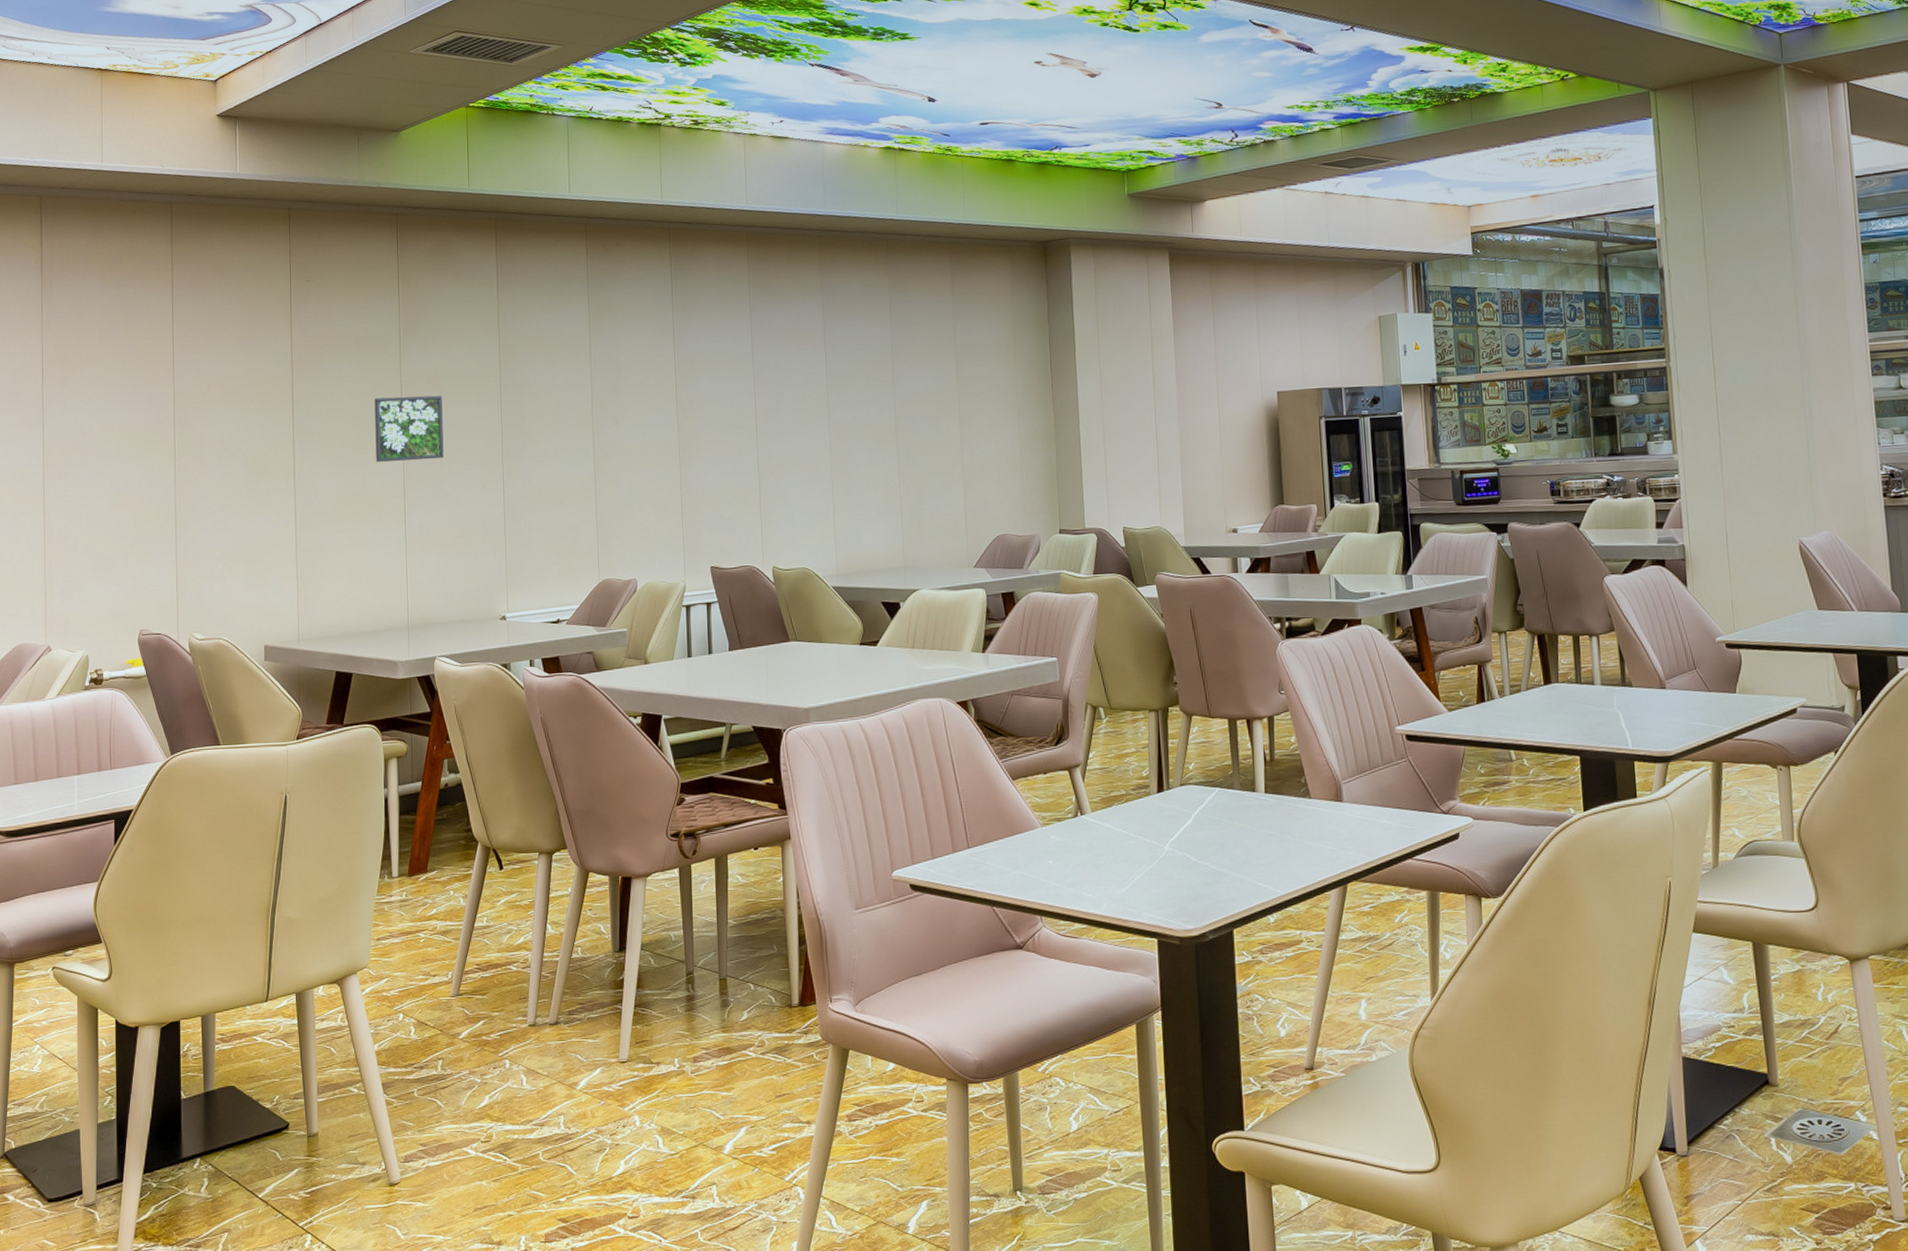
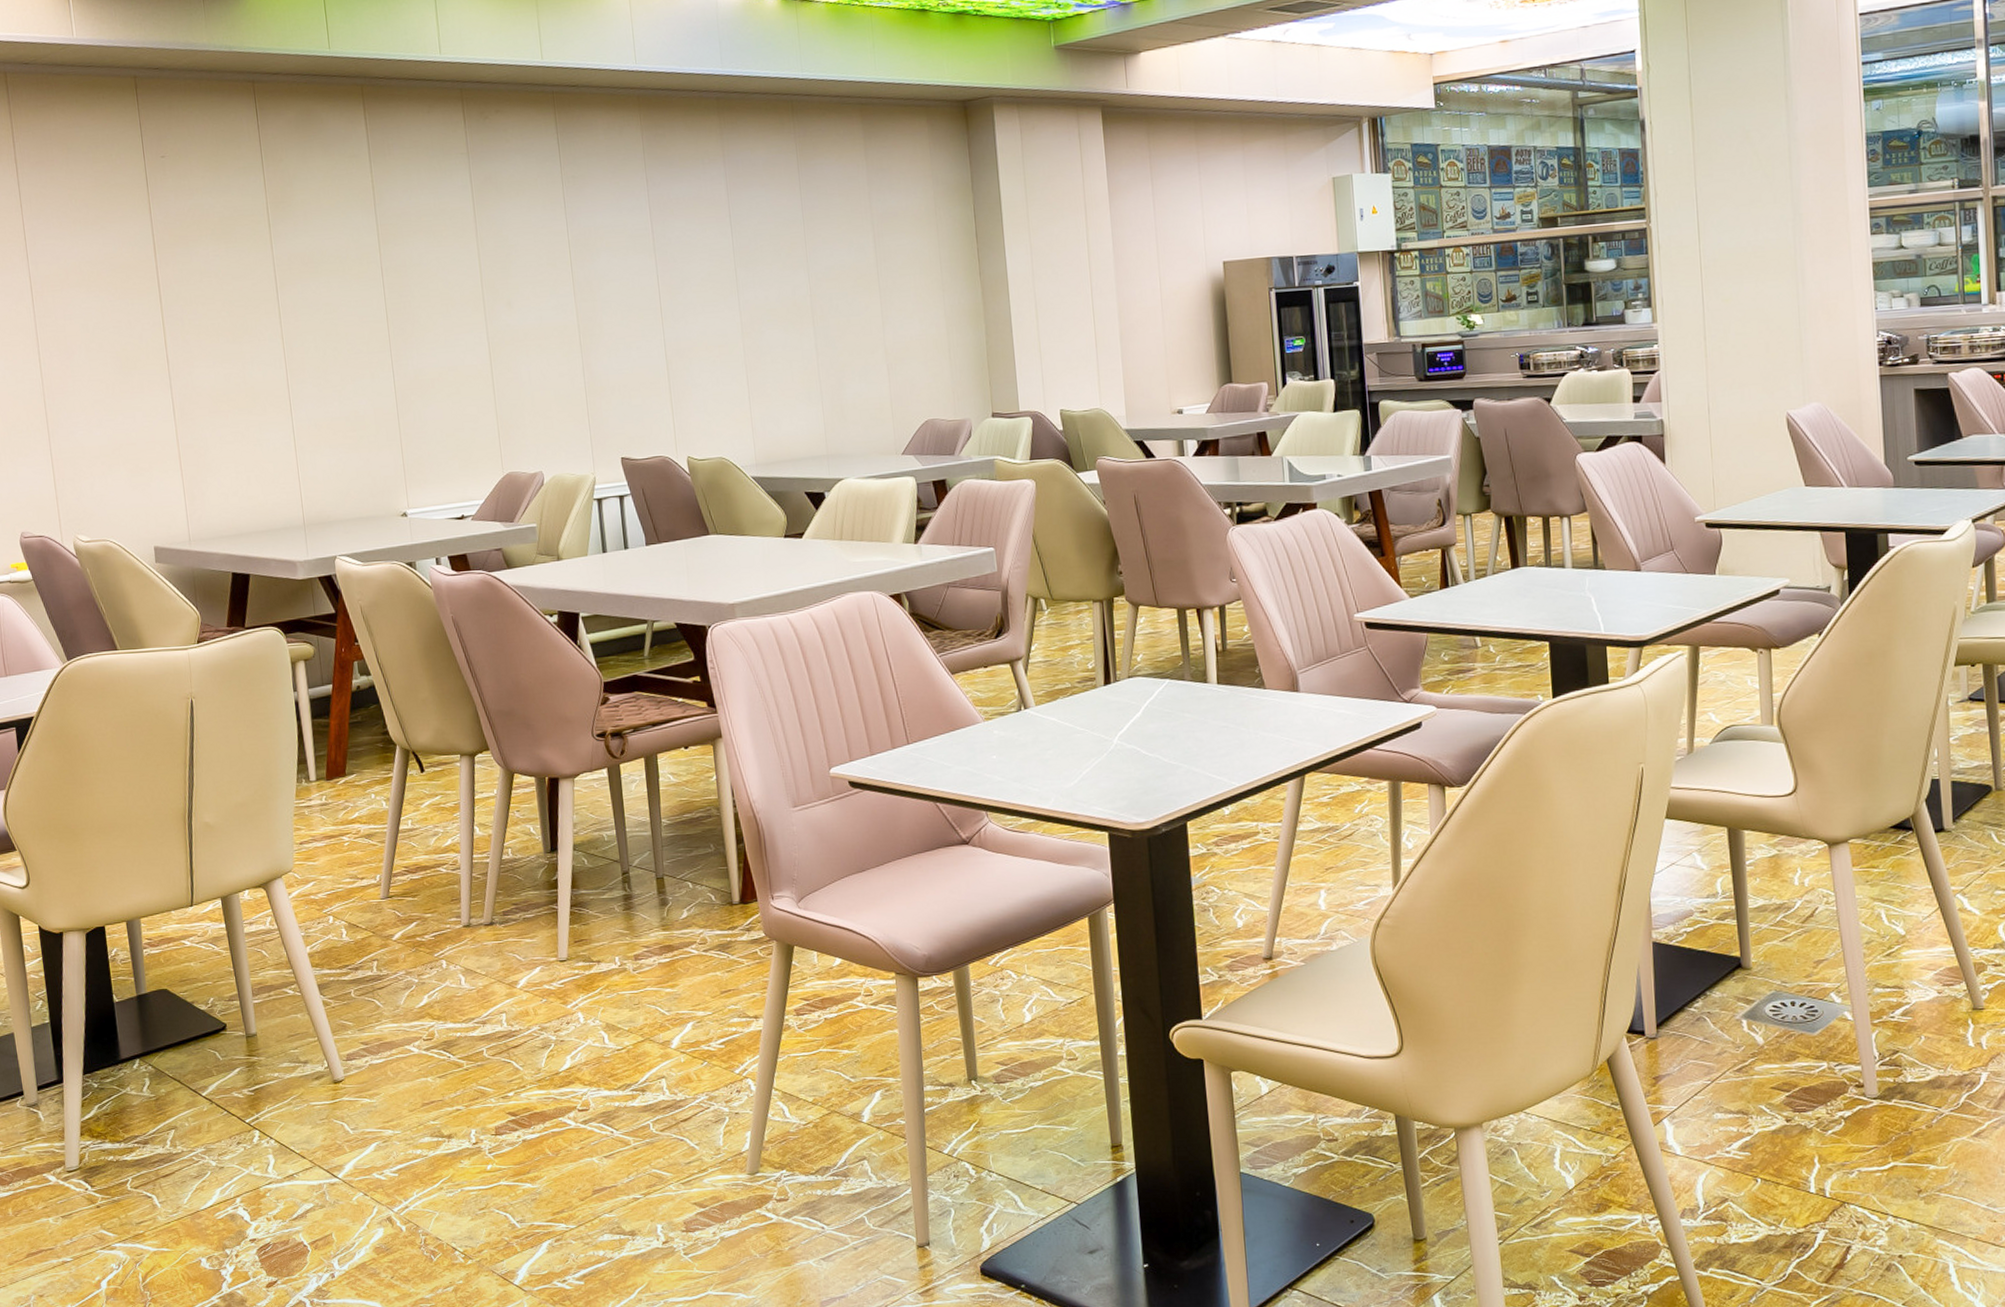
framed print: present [374,395,444,462] -> none [247,279,327,352]

